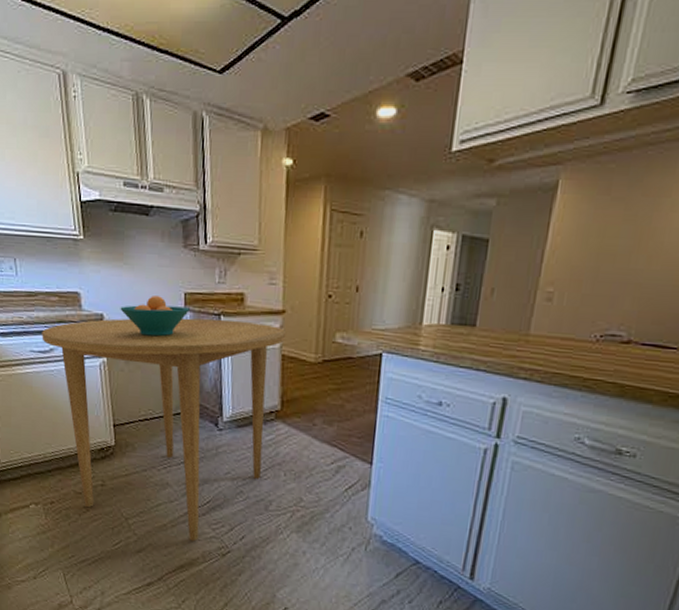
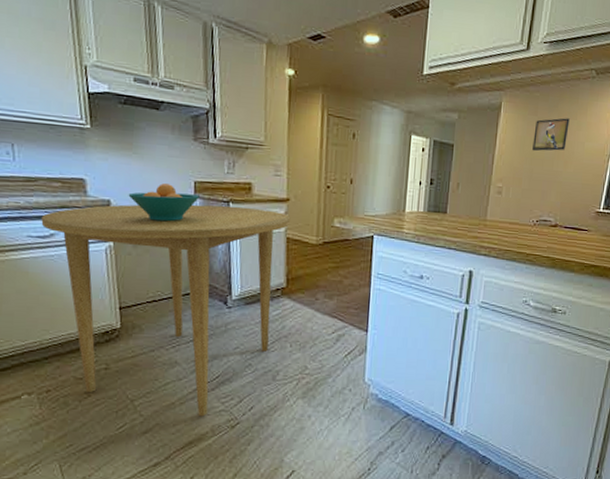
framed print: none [600,195,660,244] -> present [532,118,570,152]

